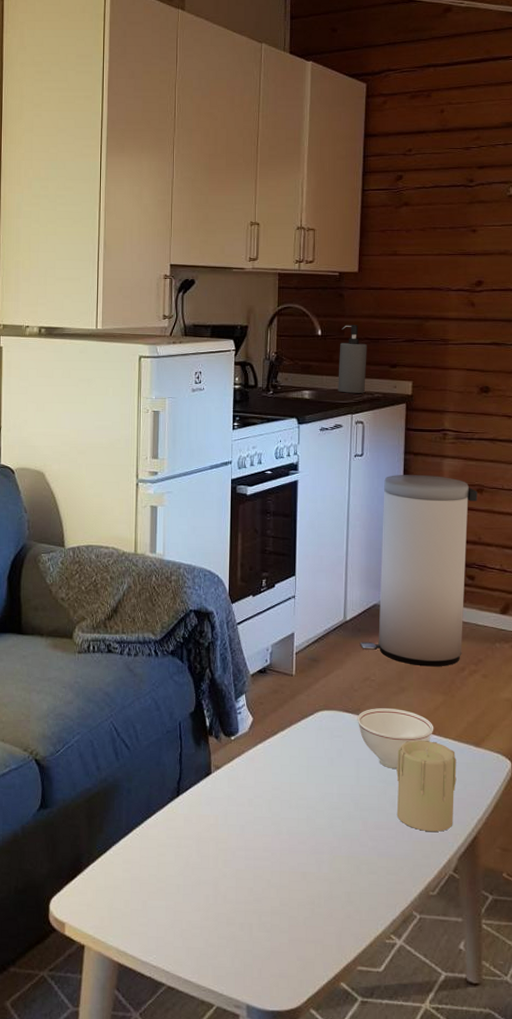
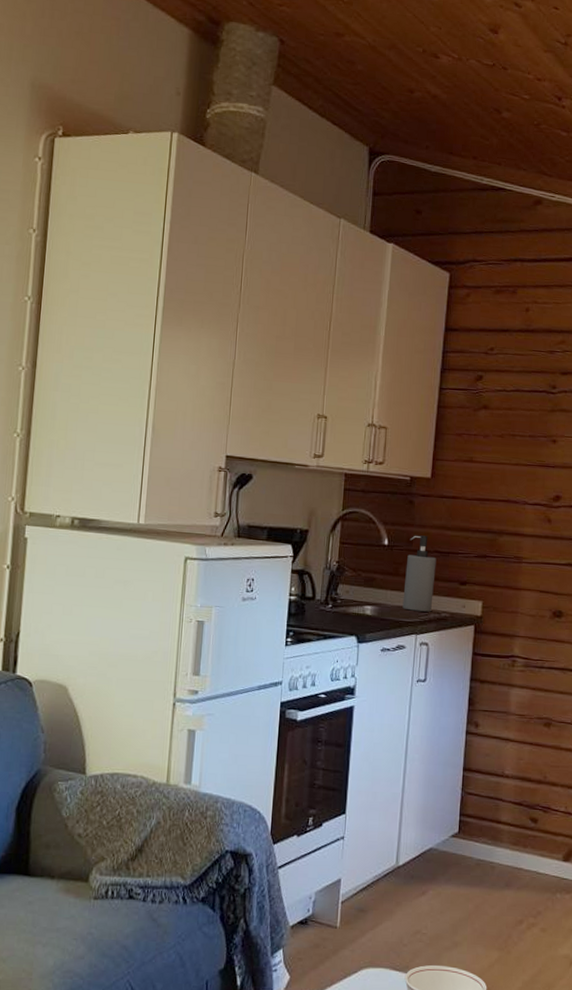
pedal bin: present [359,474,478,667] -> none [411,703,545,919]

